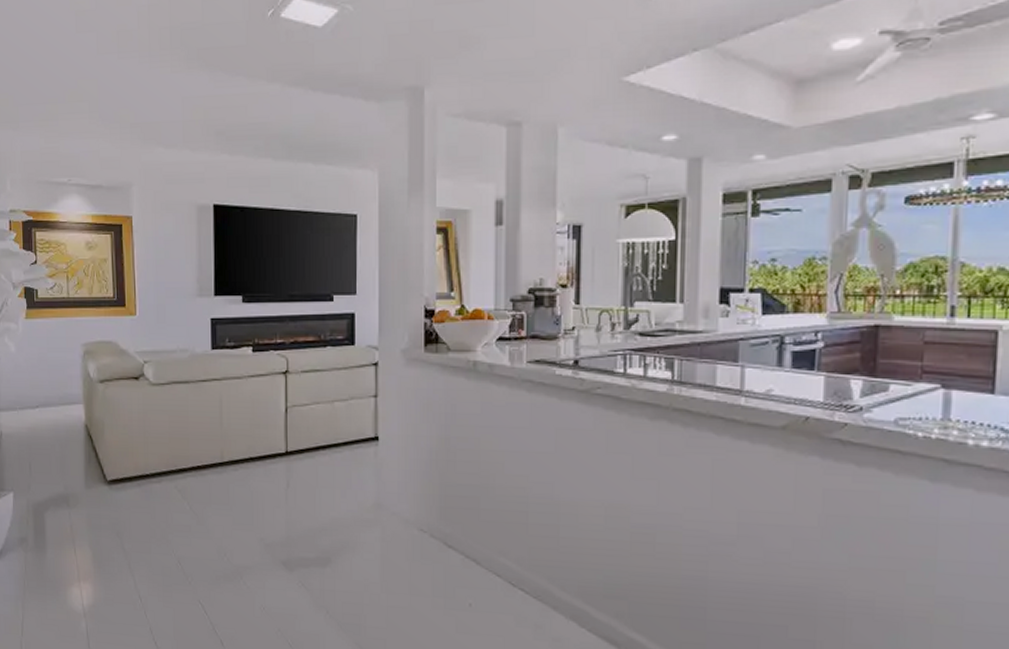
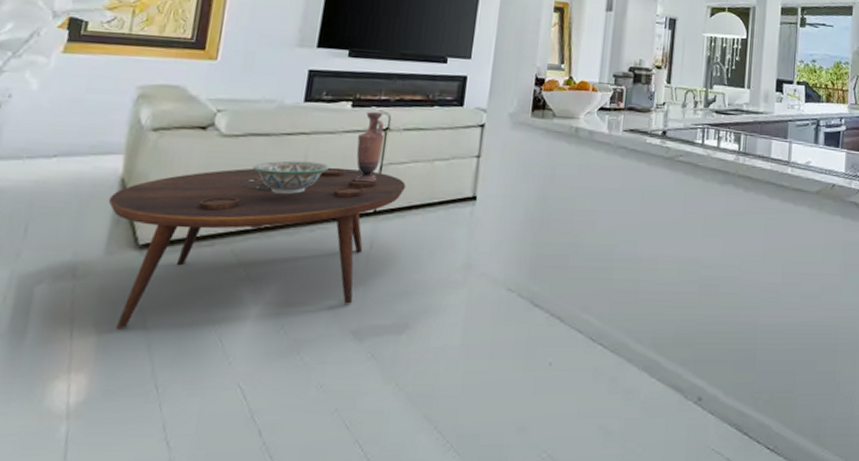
coffee table: none [79,411,311,550] -> present [108,167,406,330]
decorative bowl: none [180,405,243,436] -> present [252,160,330,194]
vase: none [262,355,286,424] -> present [355,111,385,182]

